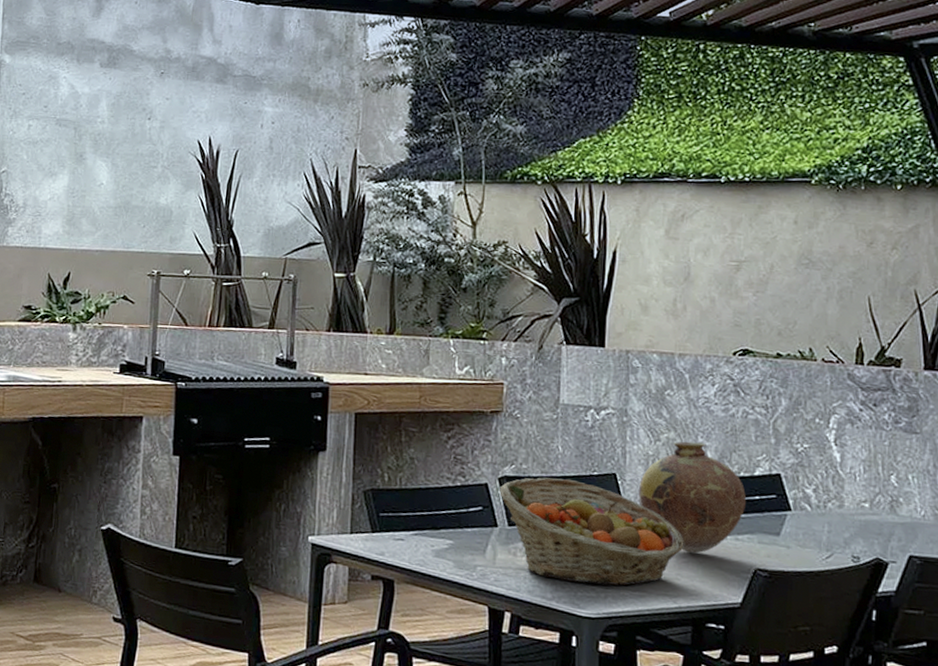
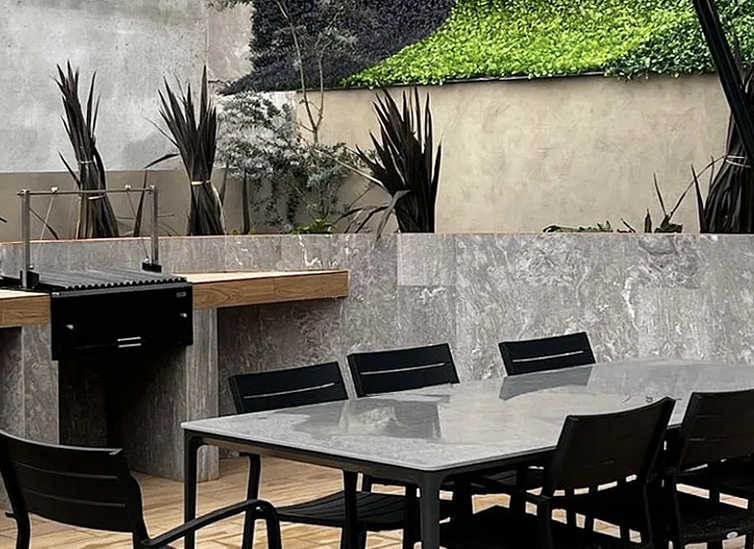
fruit basket: present [499,477,684,586] -> none [349,351,508,442]
vase: present [638,441,747,553] -> none [467,310,559,407]

